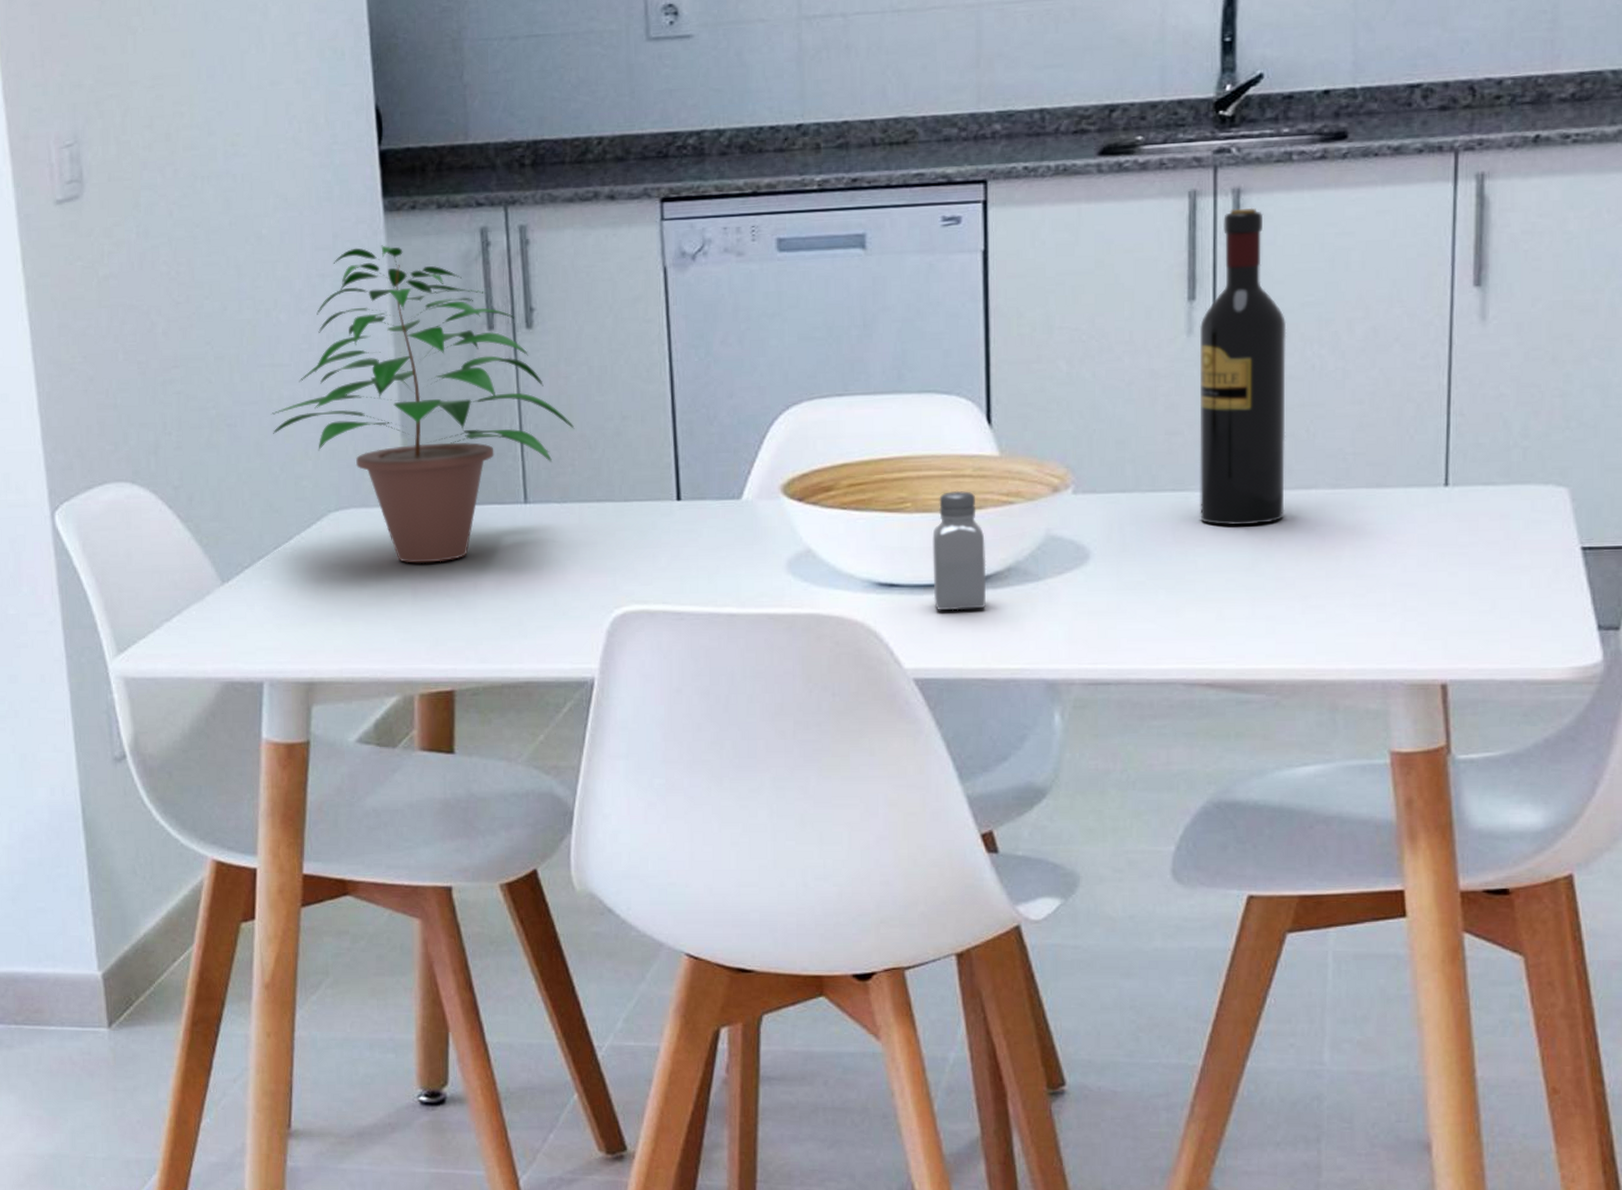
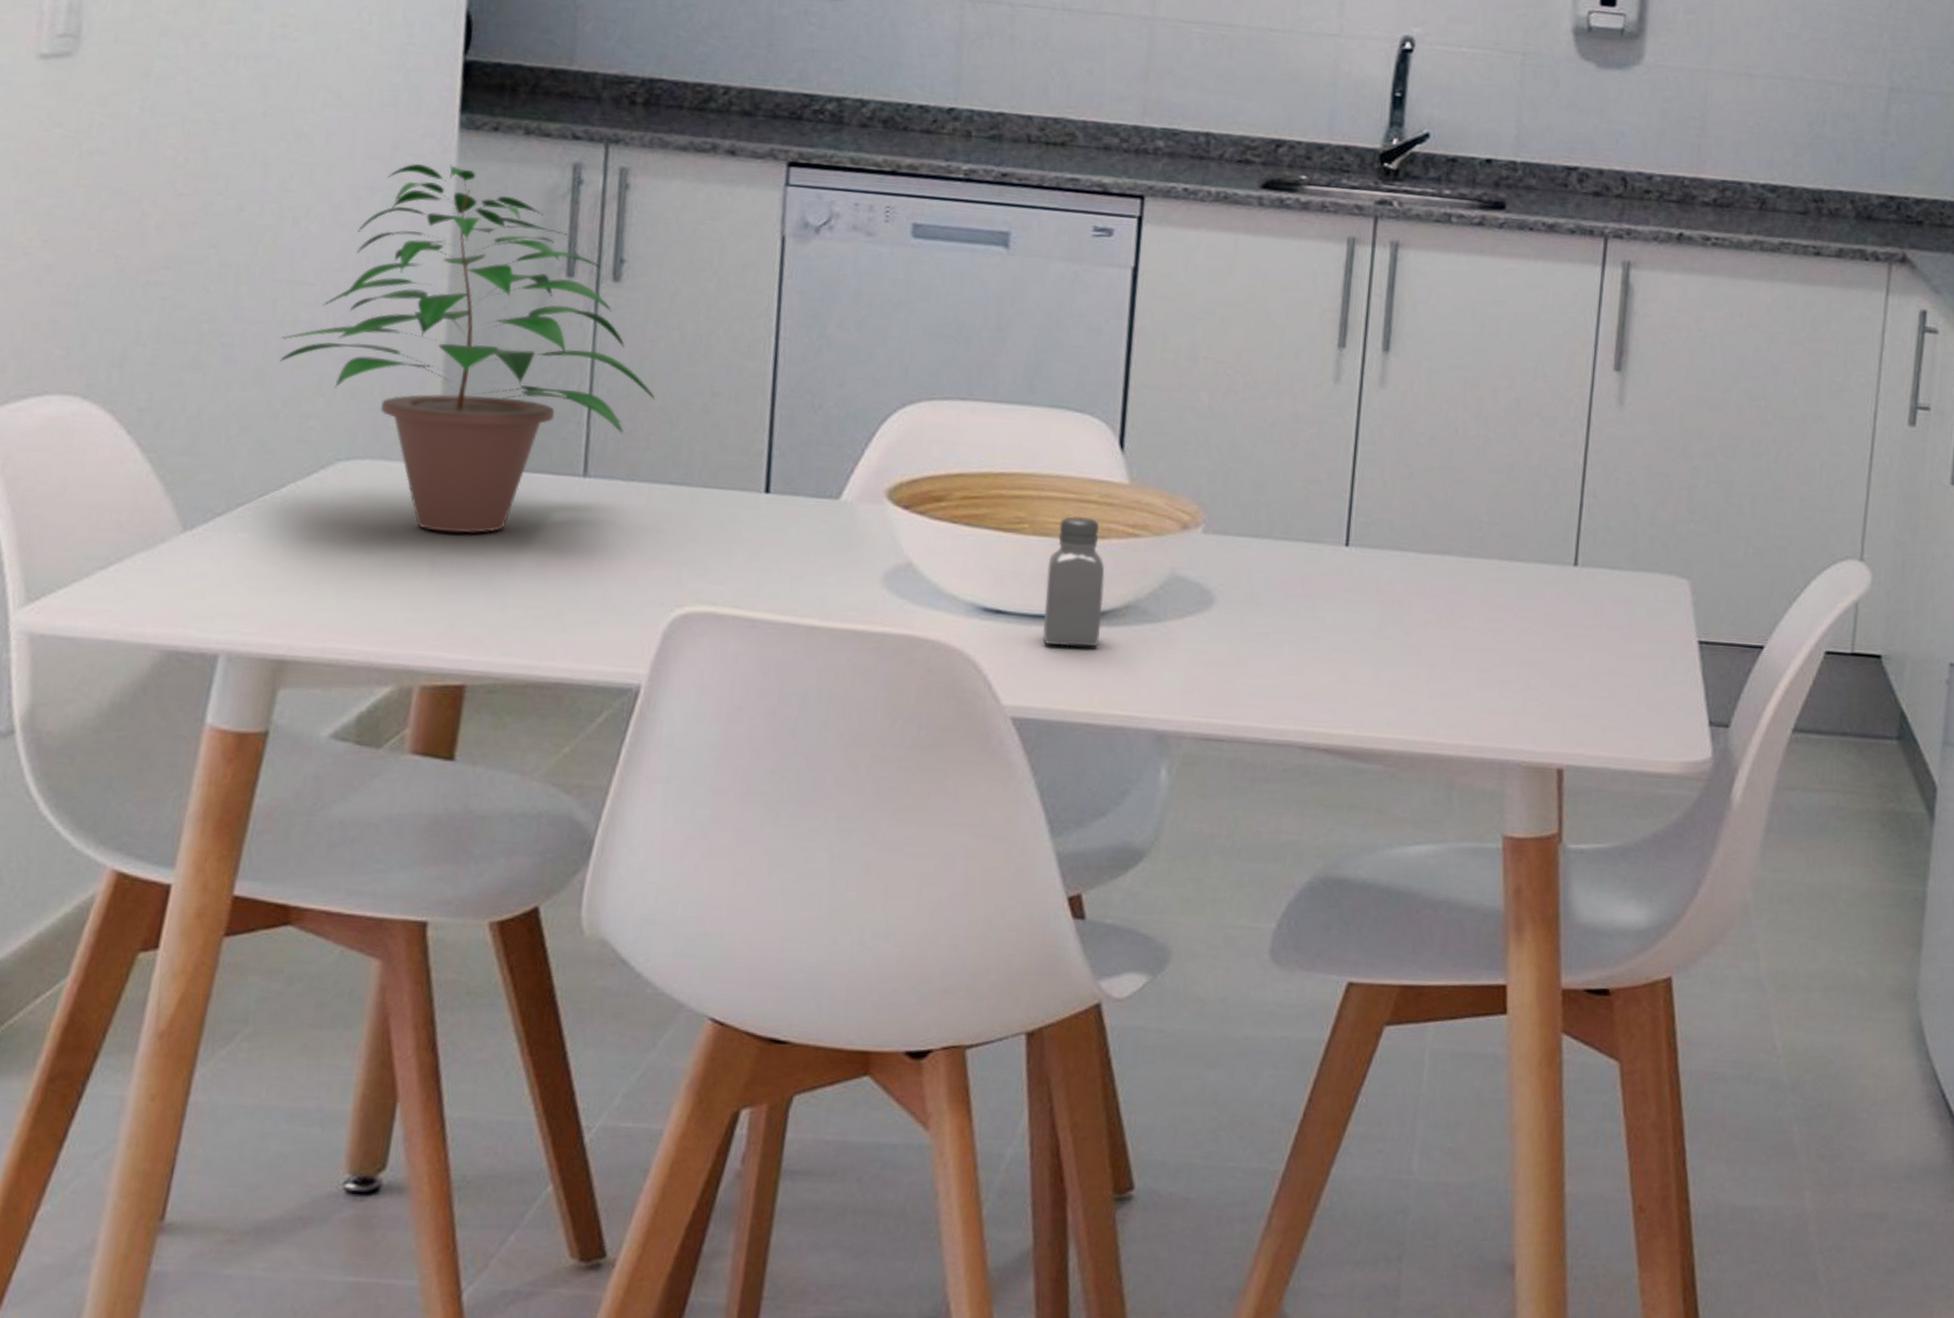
wine bottle: present [1199,207,1287,526] -> none [1331,262,1434,586]

